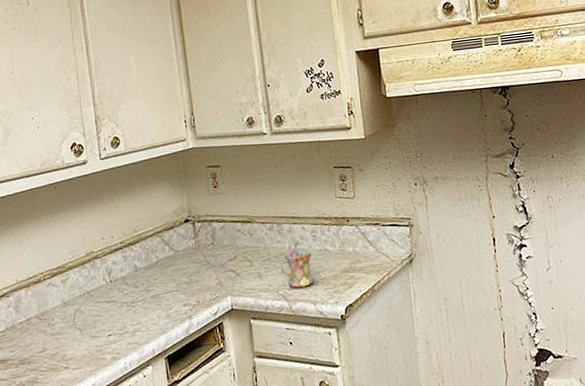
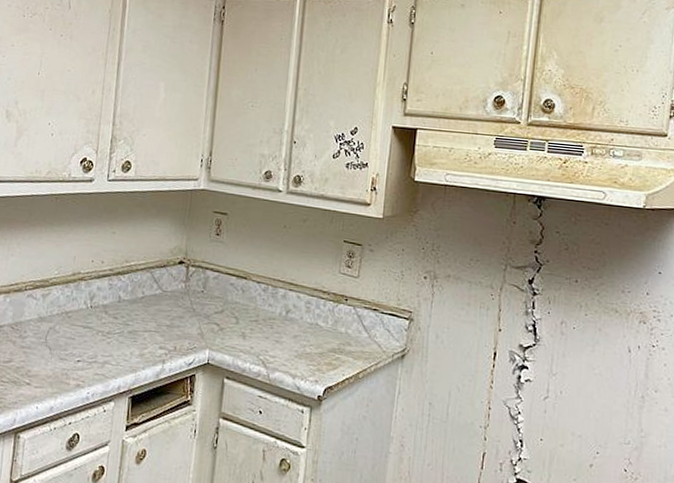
mug: present [280,249,313,288] -> none [266,317,302,358]

